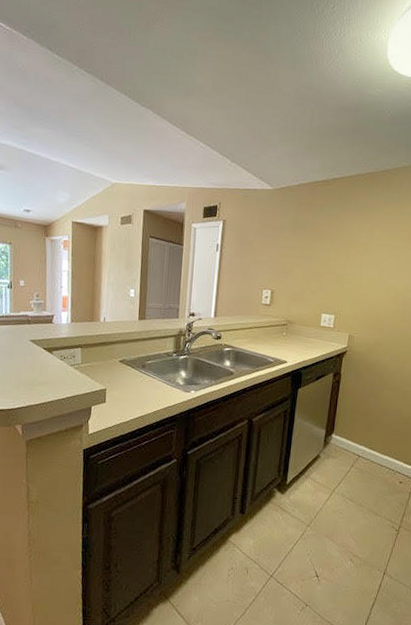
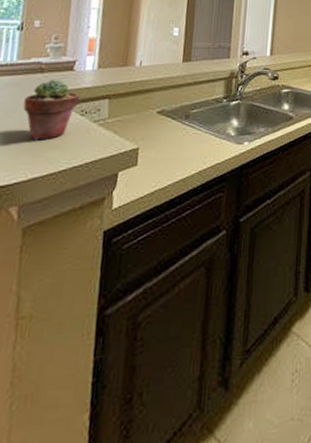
potted succulent: none [18,330,59,377] -> present [23,80,81,141]

